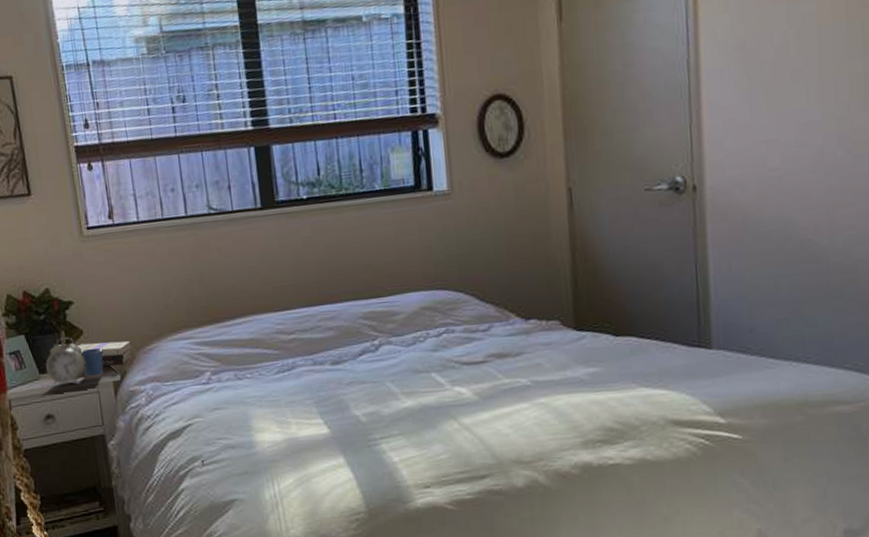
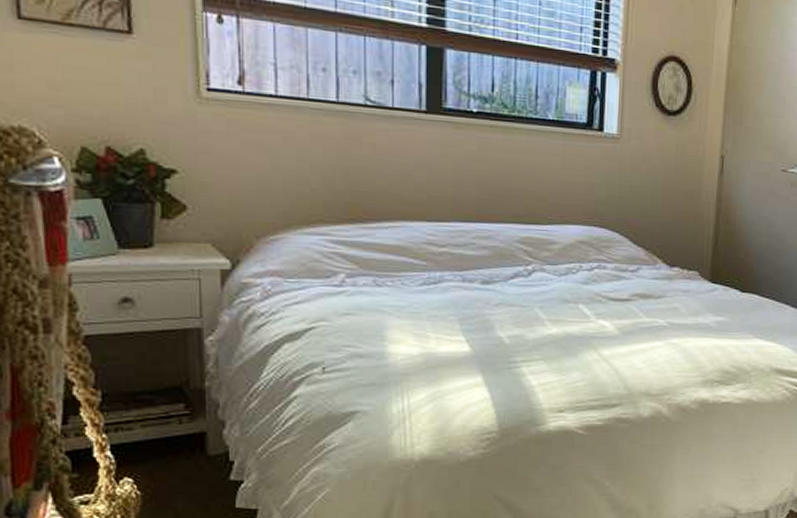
alarm clock: present [45,337,86,385] -> none [127,210,185,267]
books: present [78,341,132,367] -> none [177,221,250,253]
mug: present [80,348,104,378] -> none [179,227,211,262]

